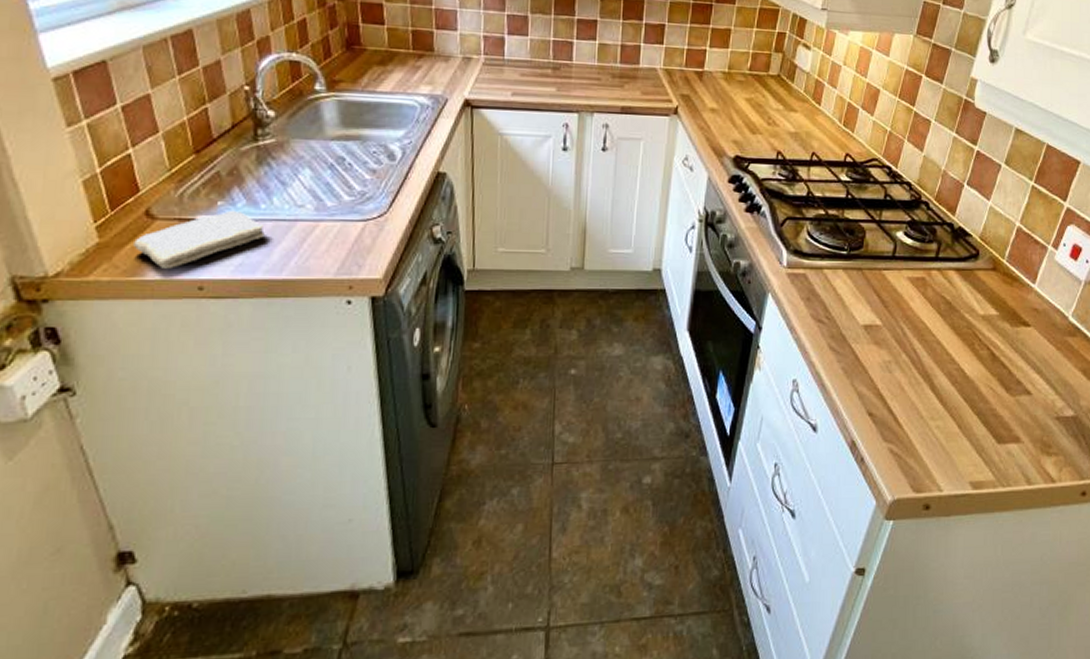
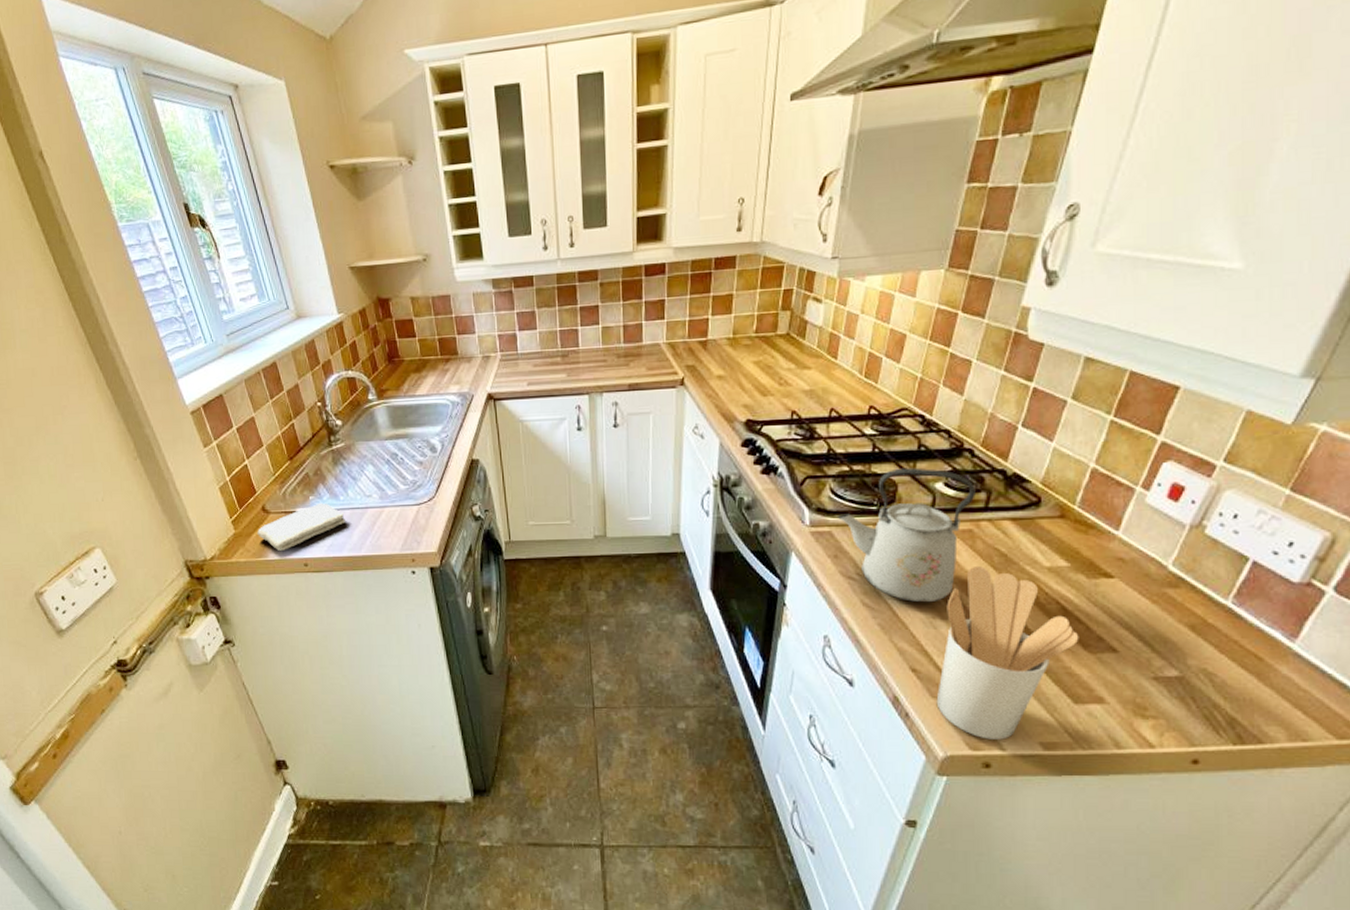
kettle: none [811,215,929,347] -> present [837,468,975,603]
utensil holder: none [888,312,1003,481] -> present [936,565,1079,740]

